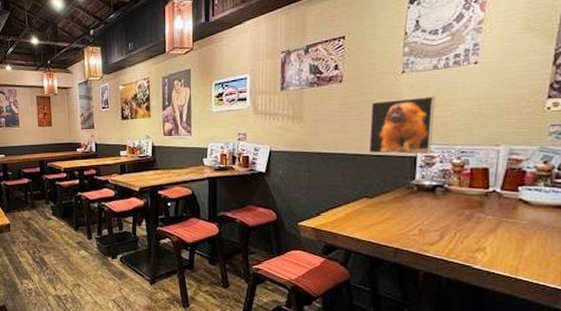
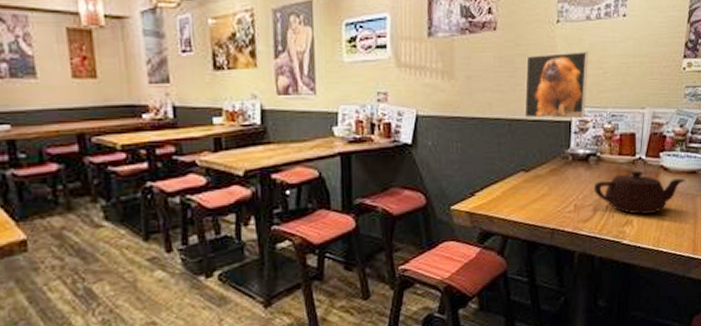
teapot: none [441,202,551,243] -> present [594,170,686,215]

